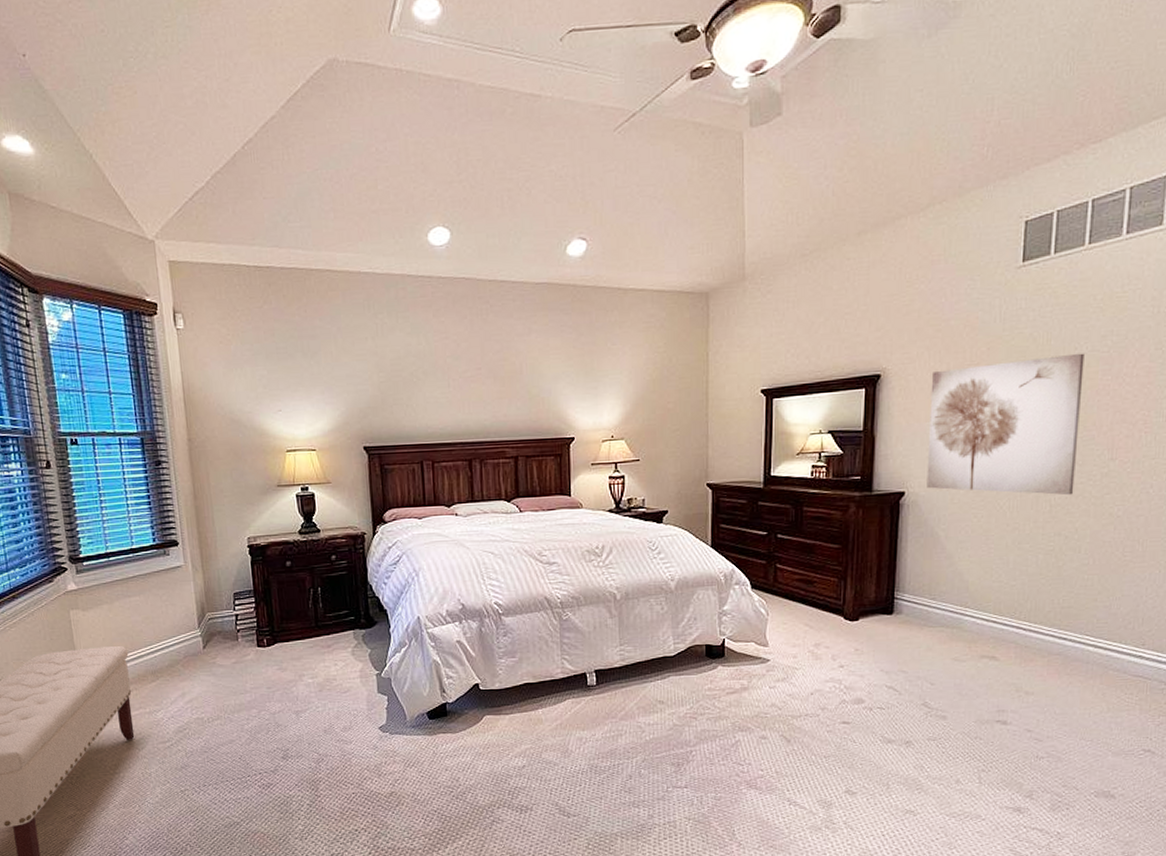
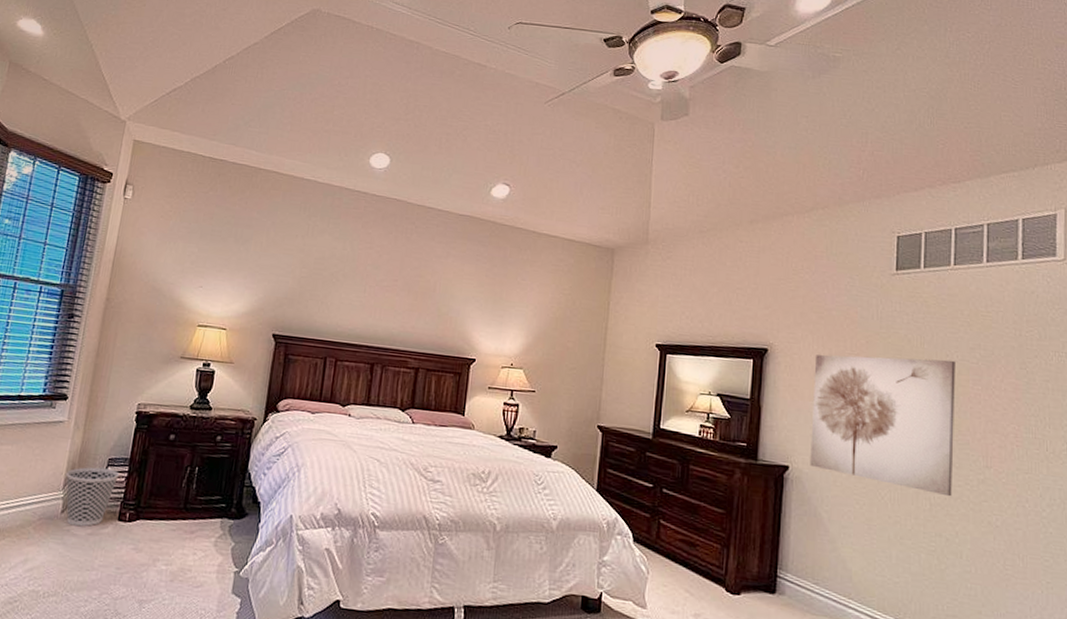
wastebasket: none [197,602,248,658] -> present [65,467,120,527]

